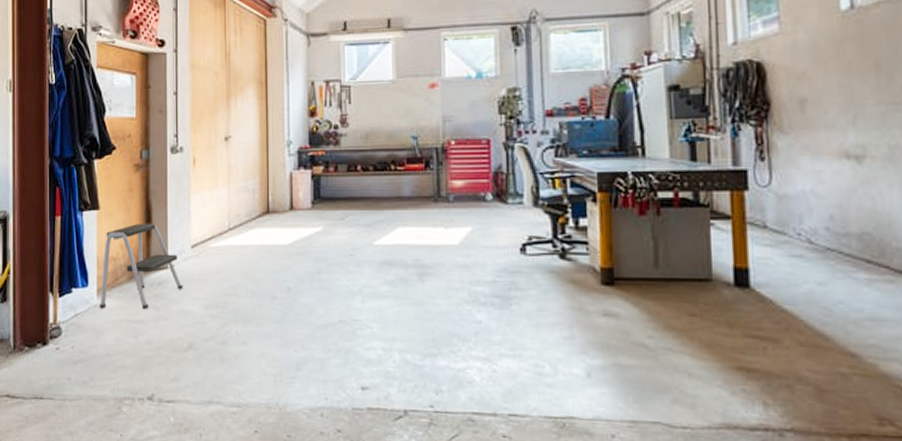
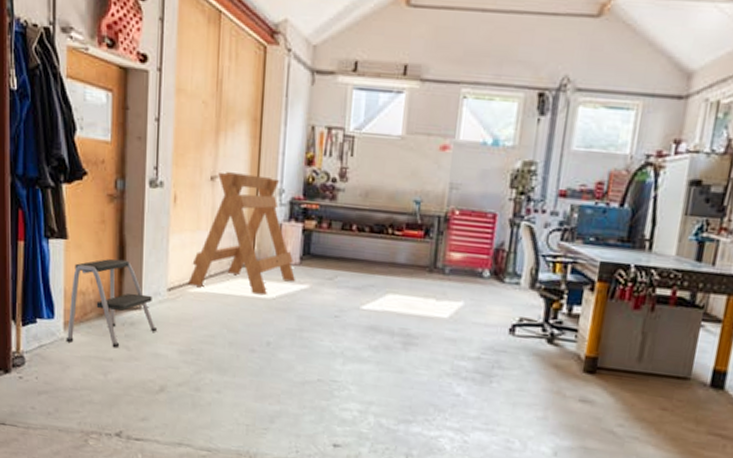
sawhorse: none [210,131,308,241] -> present [188,172,295,294]

